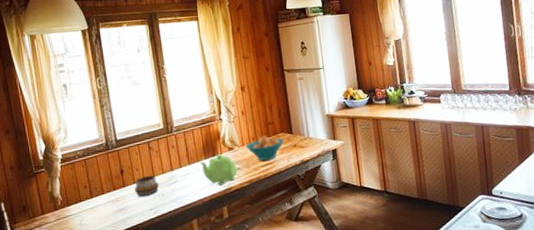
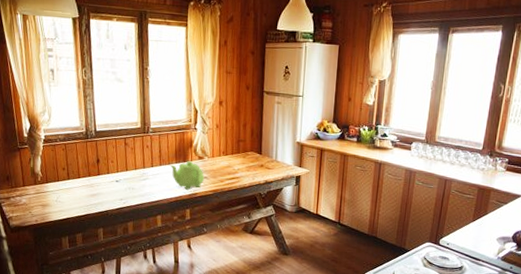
decorative bowl: present [135,176,159,197] -> none [108,169,130,188]
fruit bowl: present [246,135,285,161] -> none [215,151,253,175]

